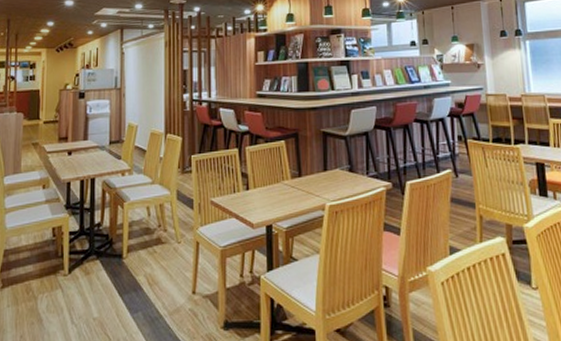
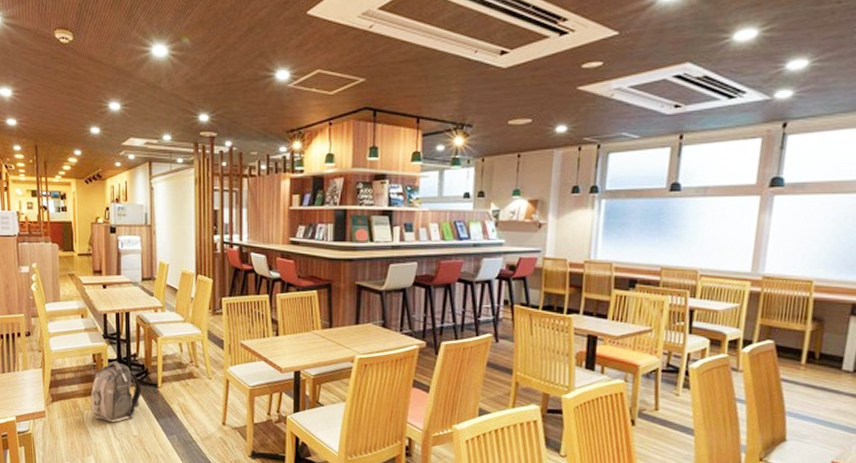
backpack: none [45,233,104,305] -> present [90,361,141,423]

